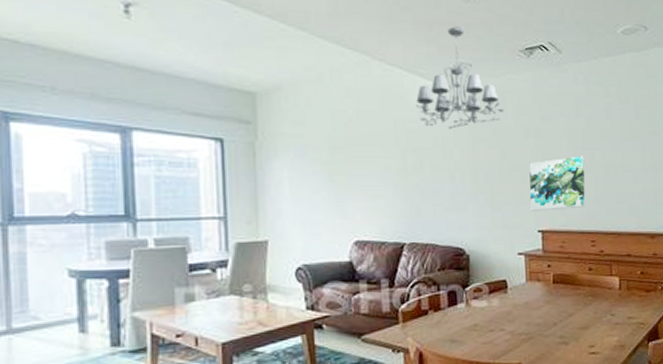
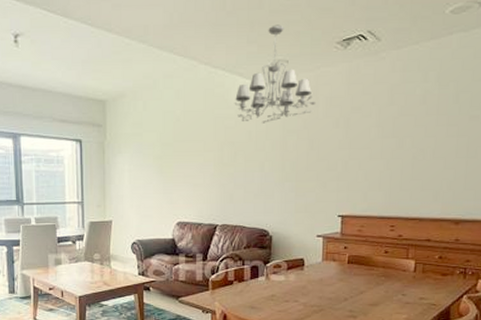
wall art: present [529,156,586,211] -> none [332,144,393,197]

